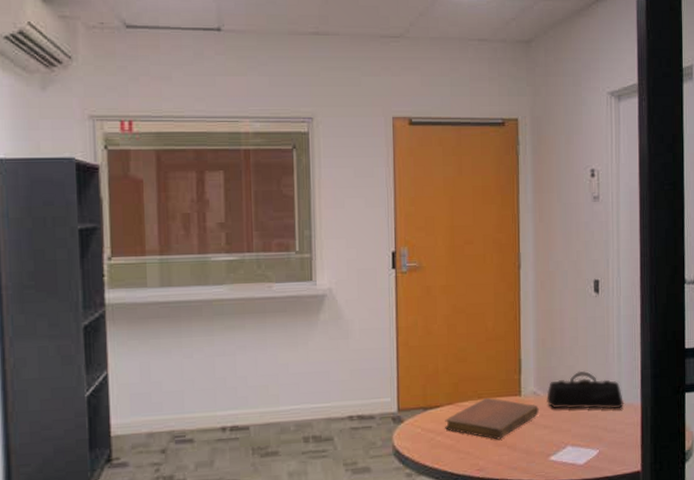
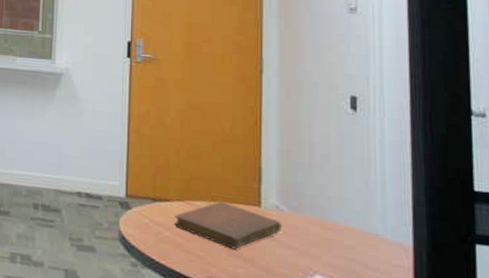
pencil case: present [546,370,624,409] -> none [291,192,391,246]

